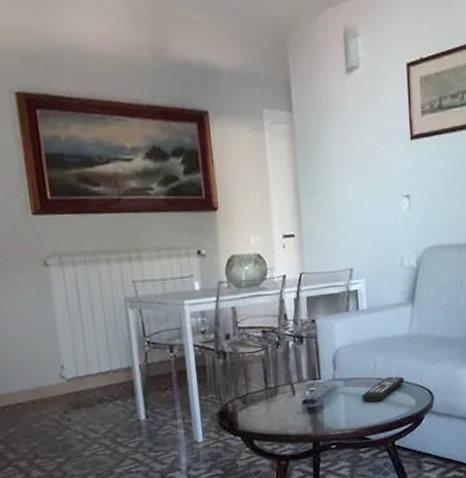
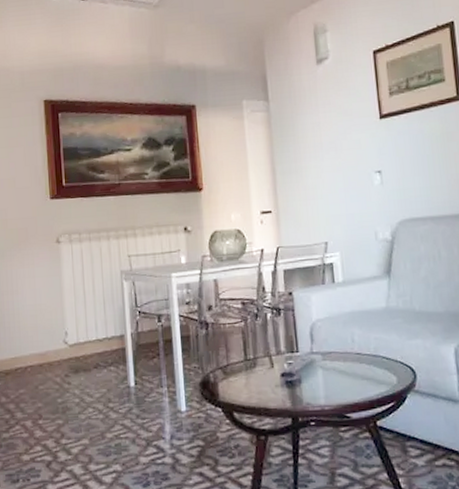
remote control: present [361,376,404,403] -> none [340,351,384,378]

